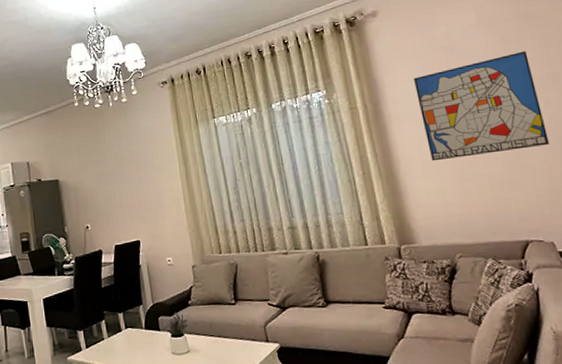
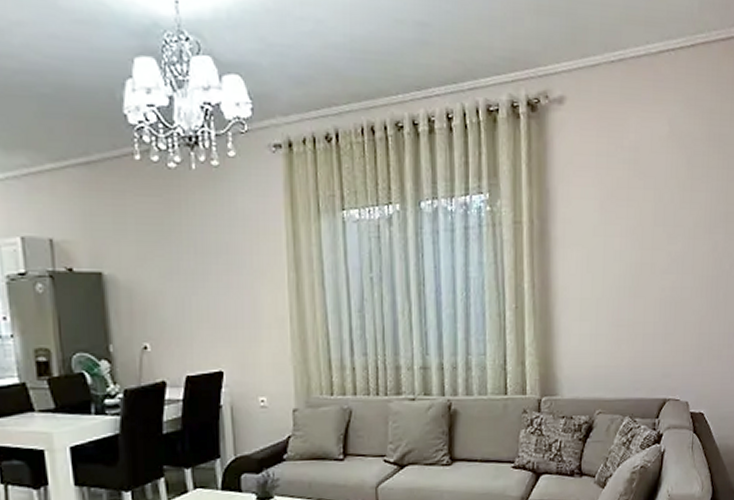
wall art: present [414,51,550,161] -> none [589,180,709,301]

